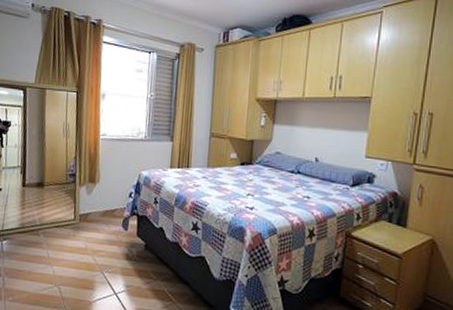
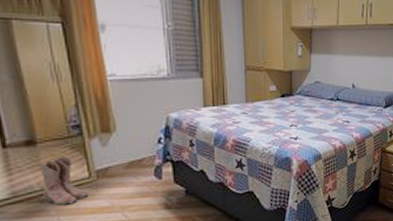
boots: none [41,198,72,241] -> present [37,155,89,206]

